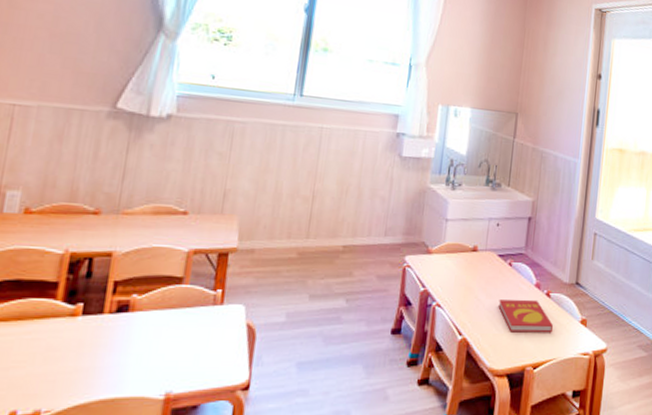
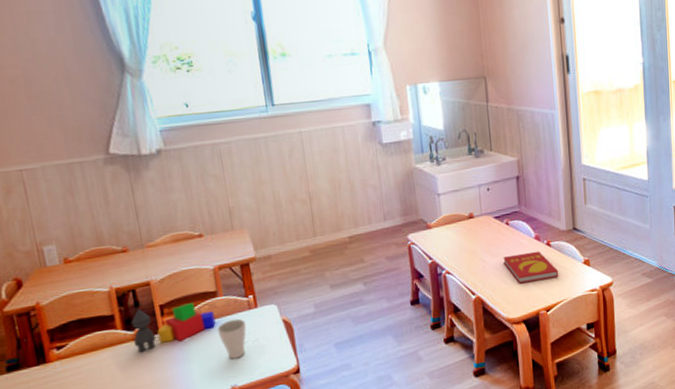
toy blocks: none [69,280,173,332] -> present [131,303,216,352]
cup: none [169,313,204,360] -> present [217,318,247,360]

